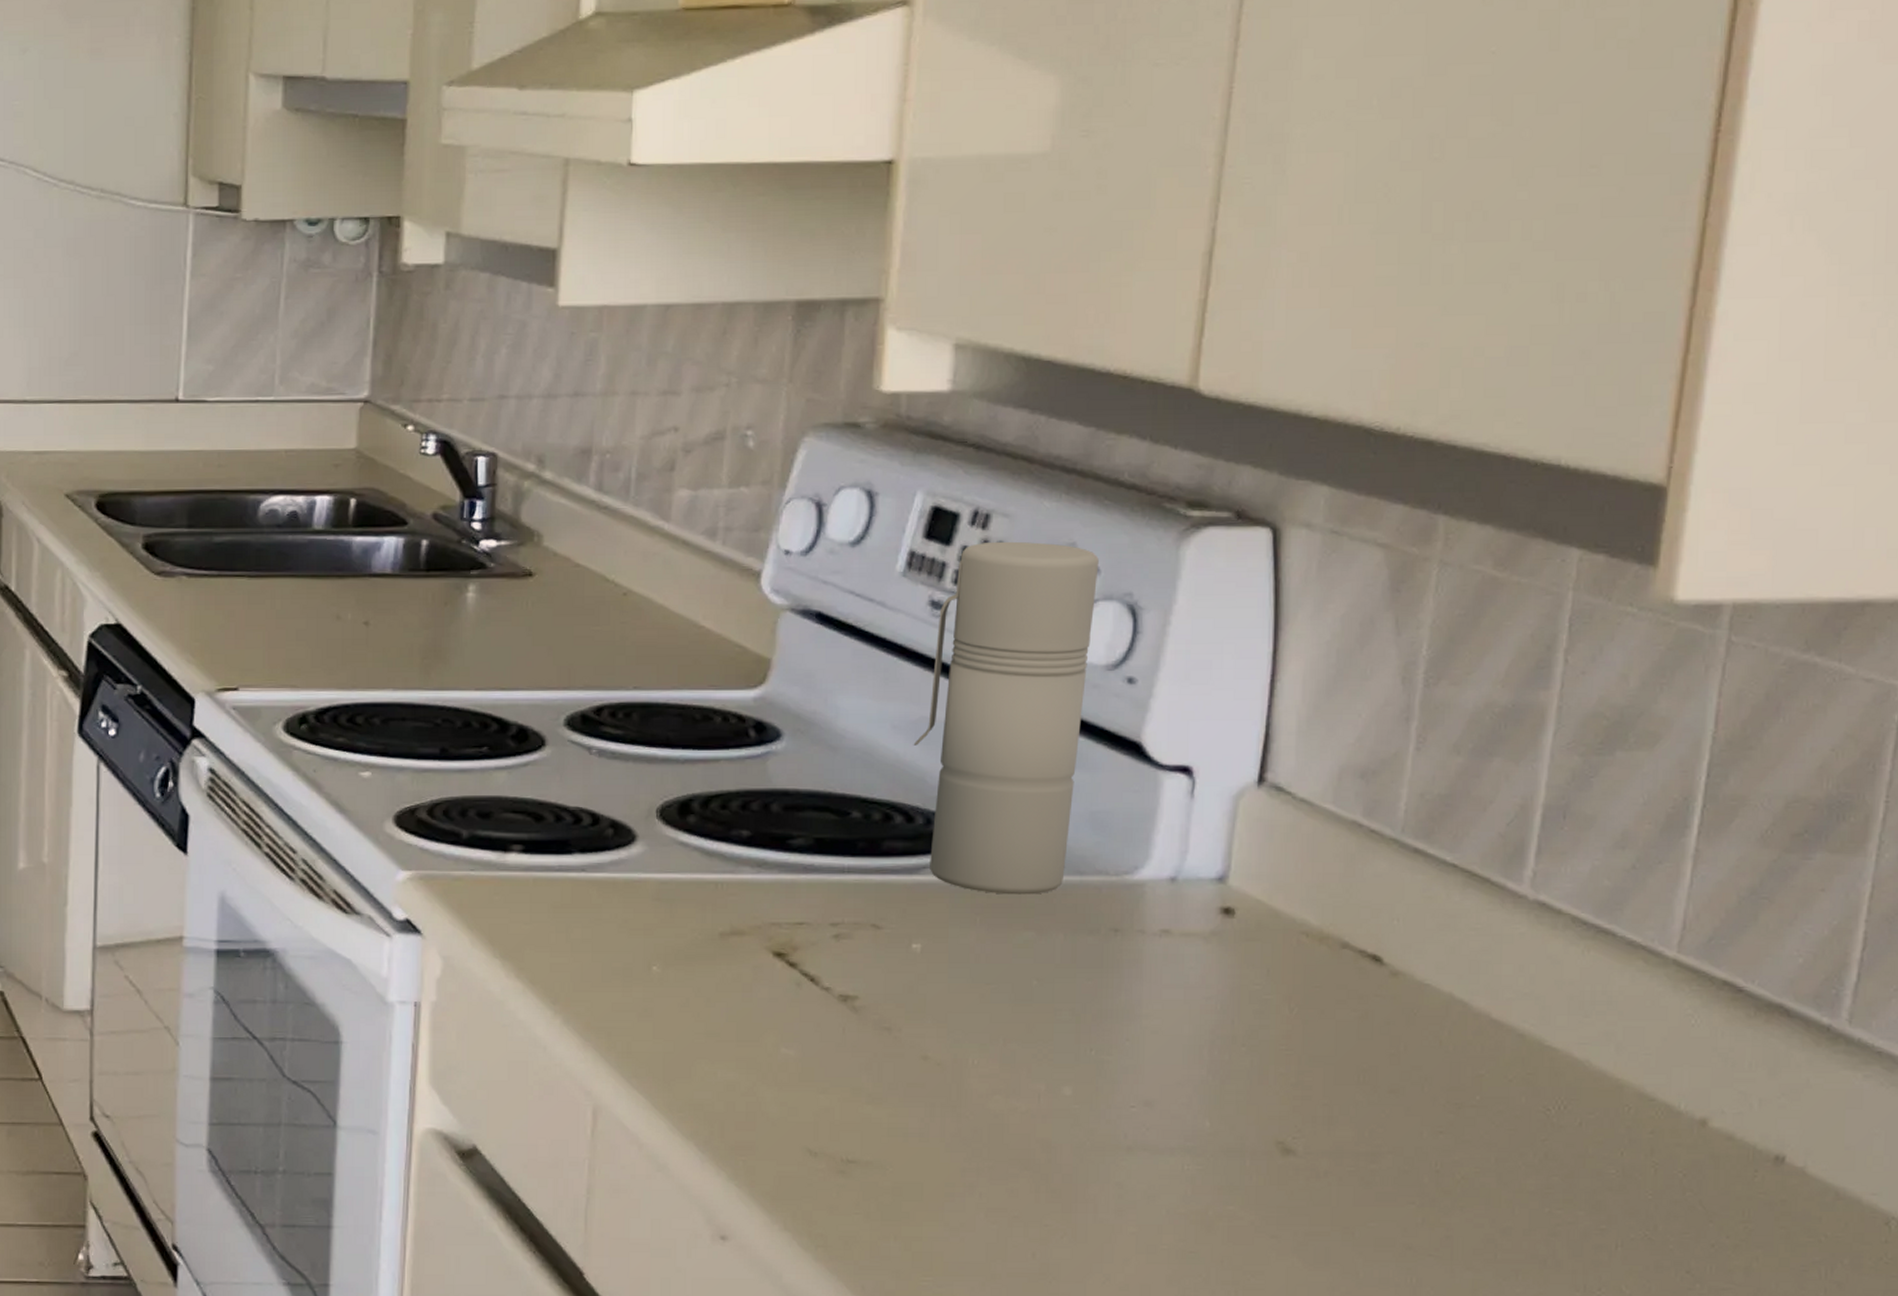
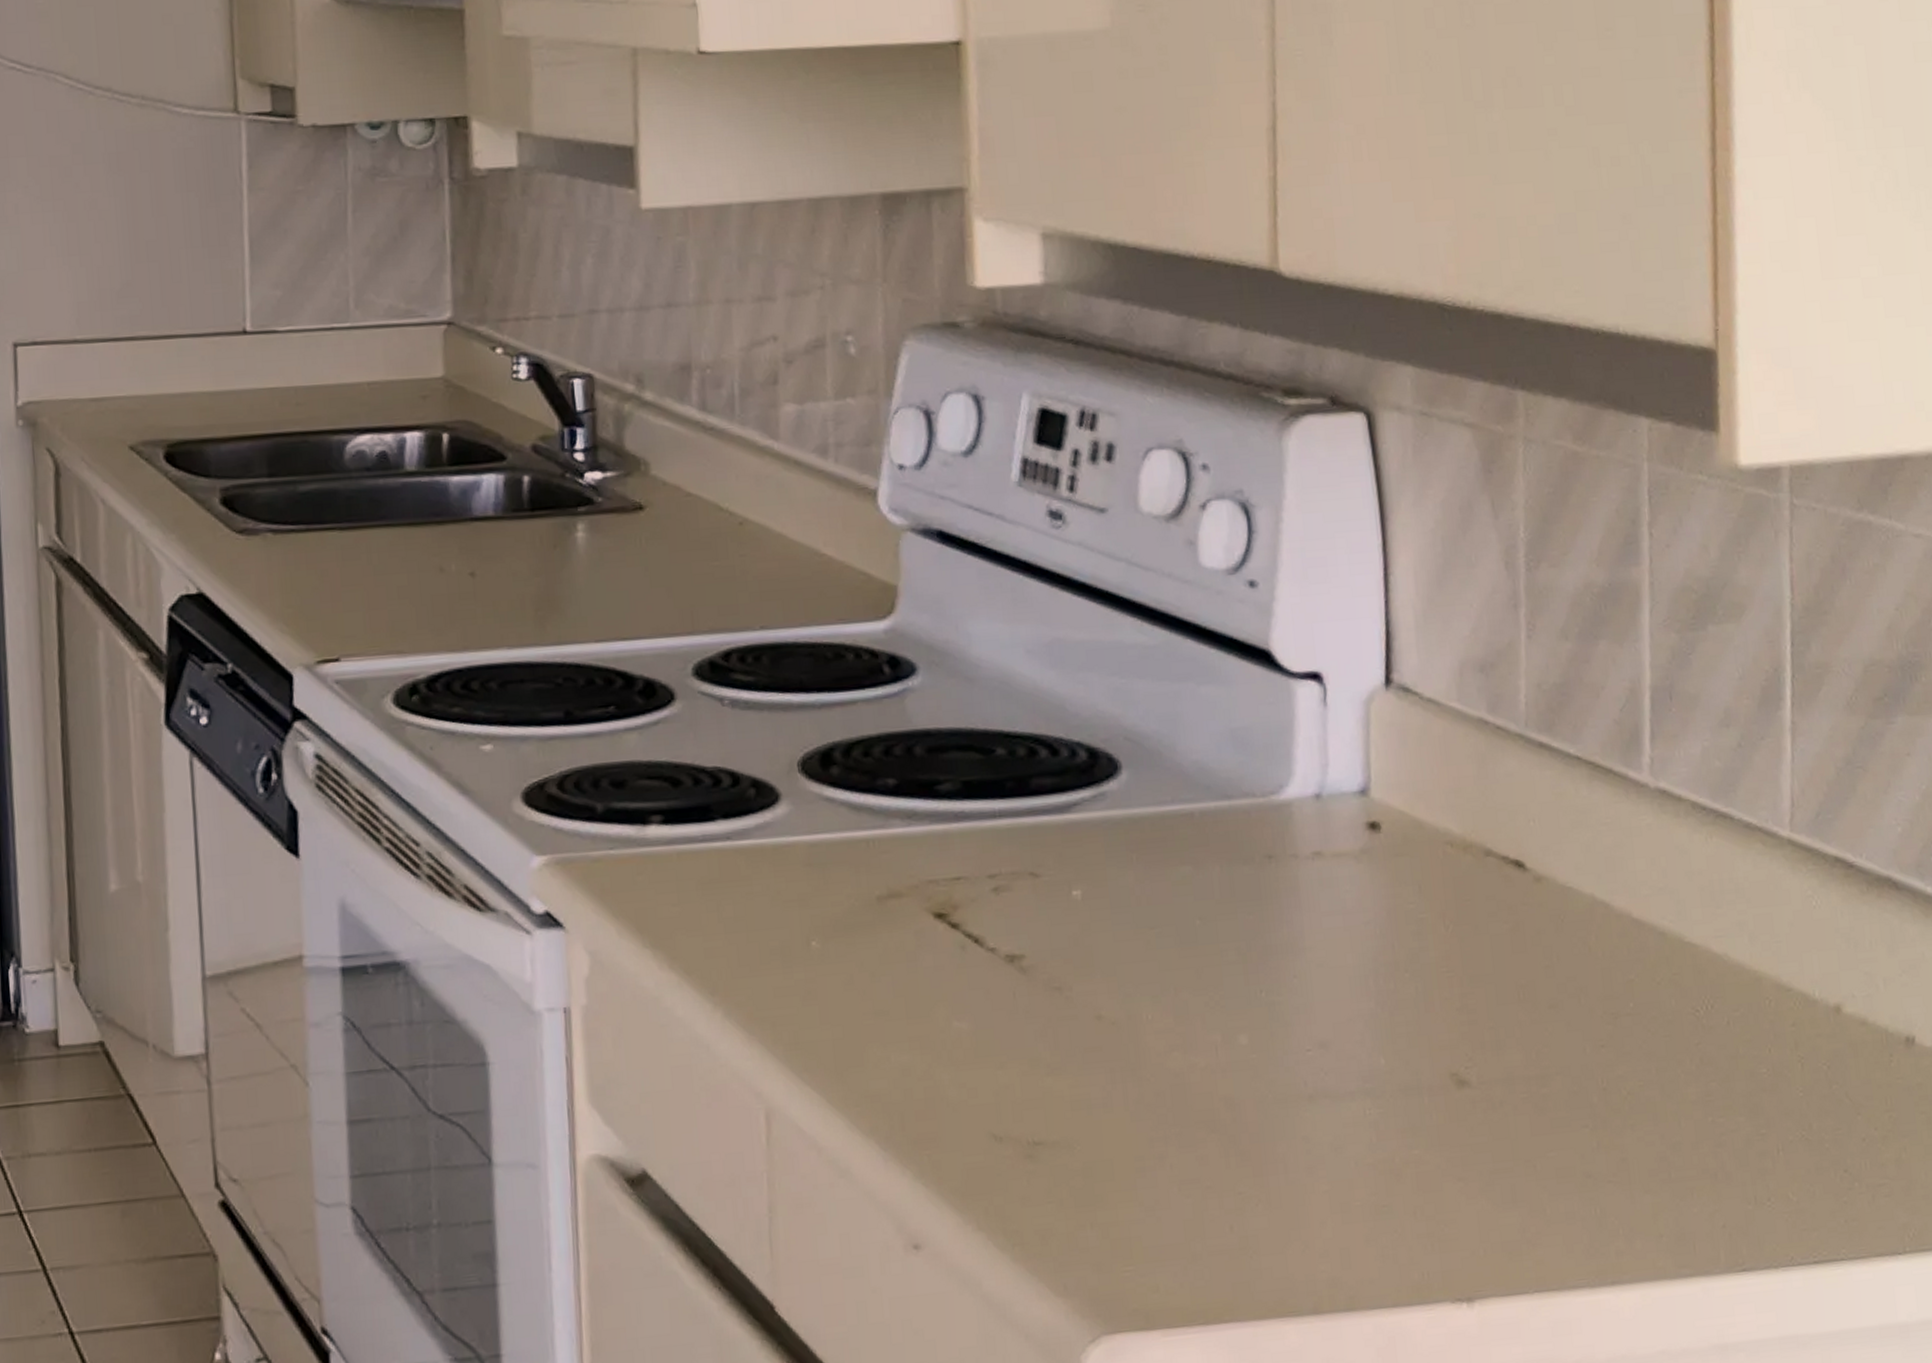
canister: present [913,541,1099,895] -> none [1049,441,1213,827]

